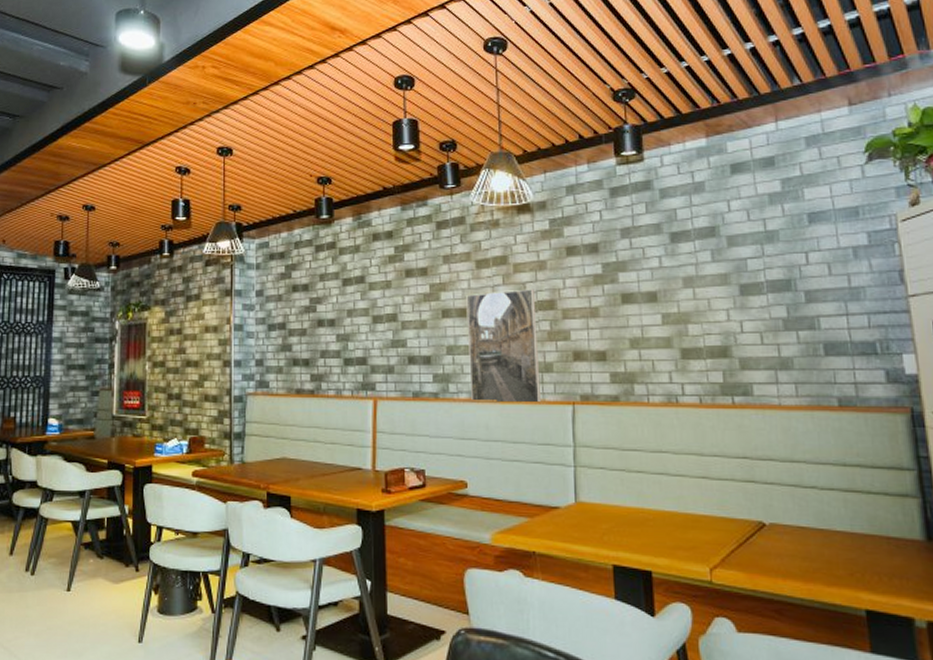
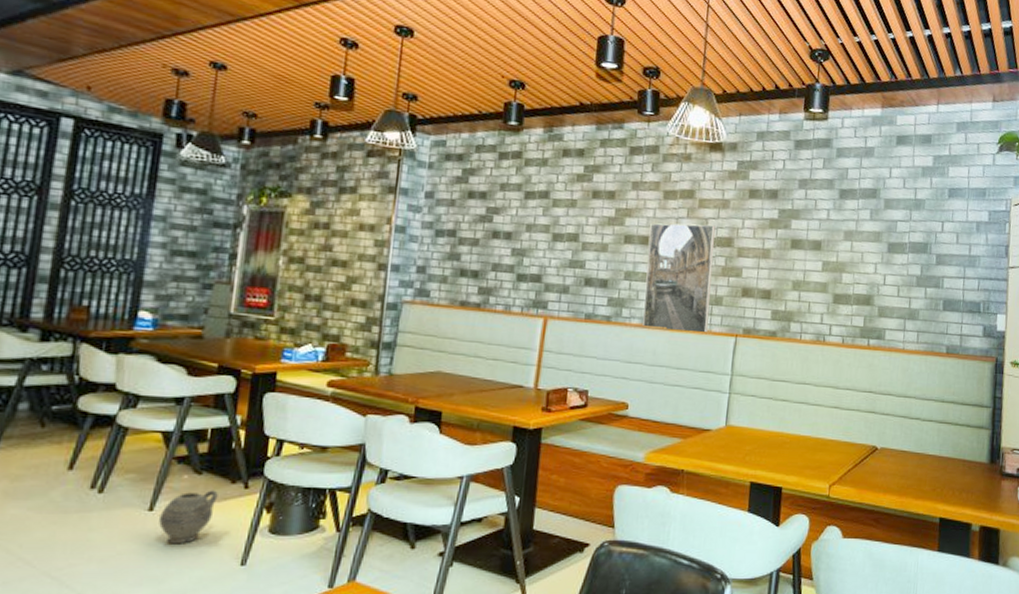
ceramic jug: none [75,573,116,622] -> present [159,490,218,544]

